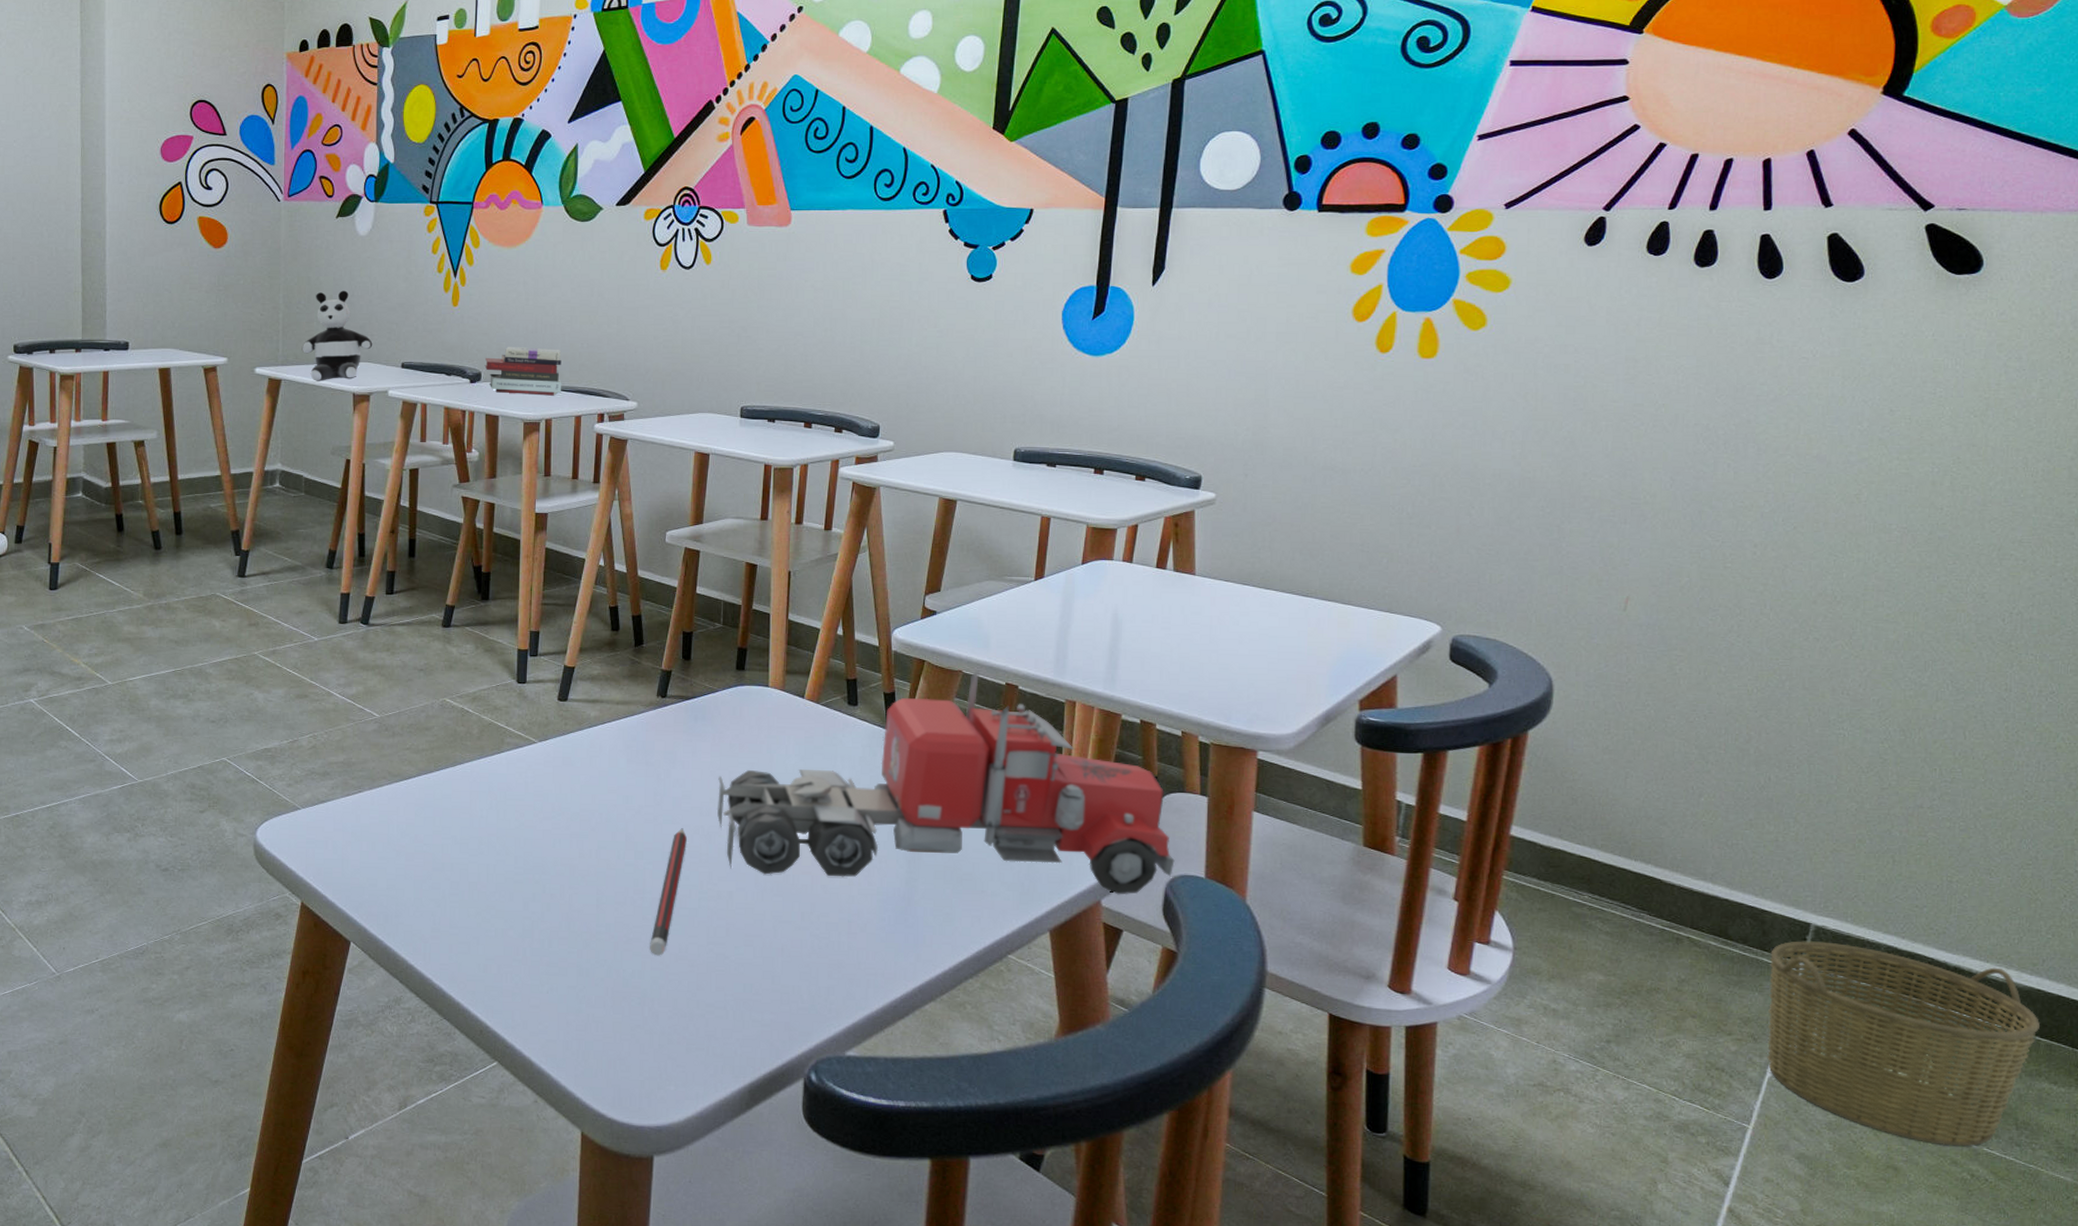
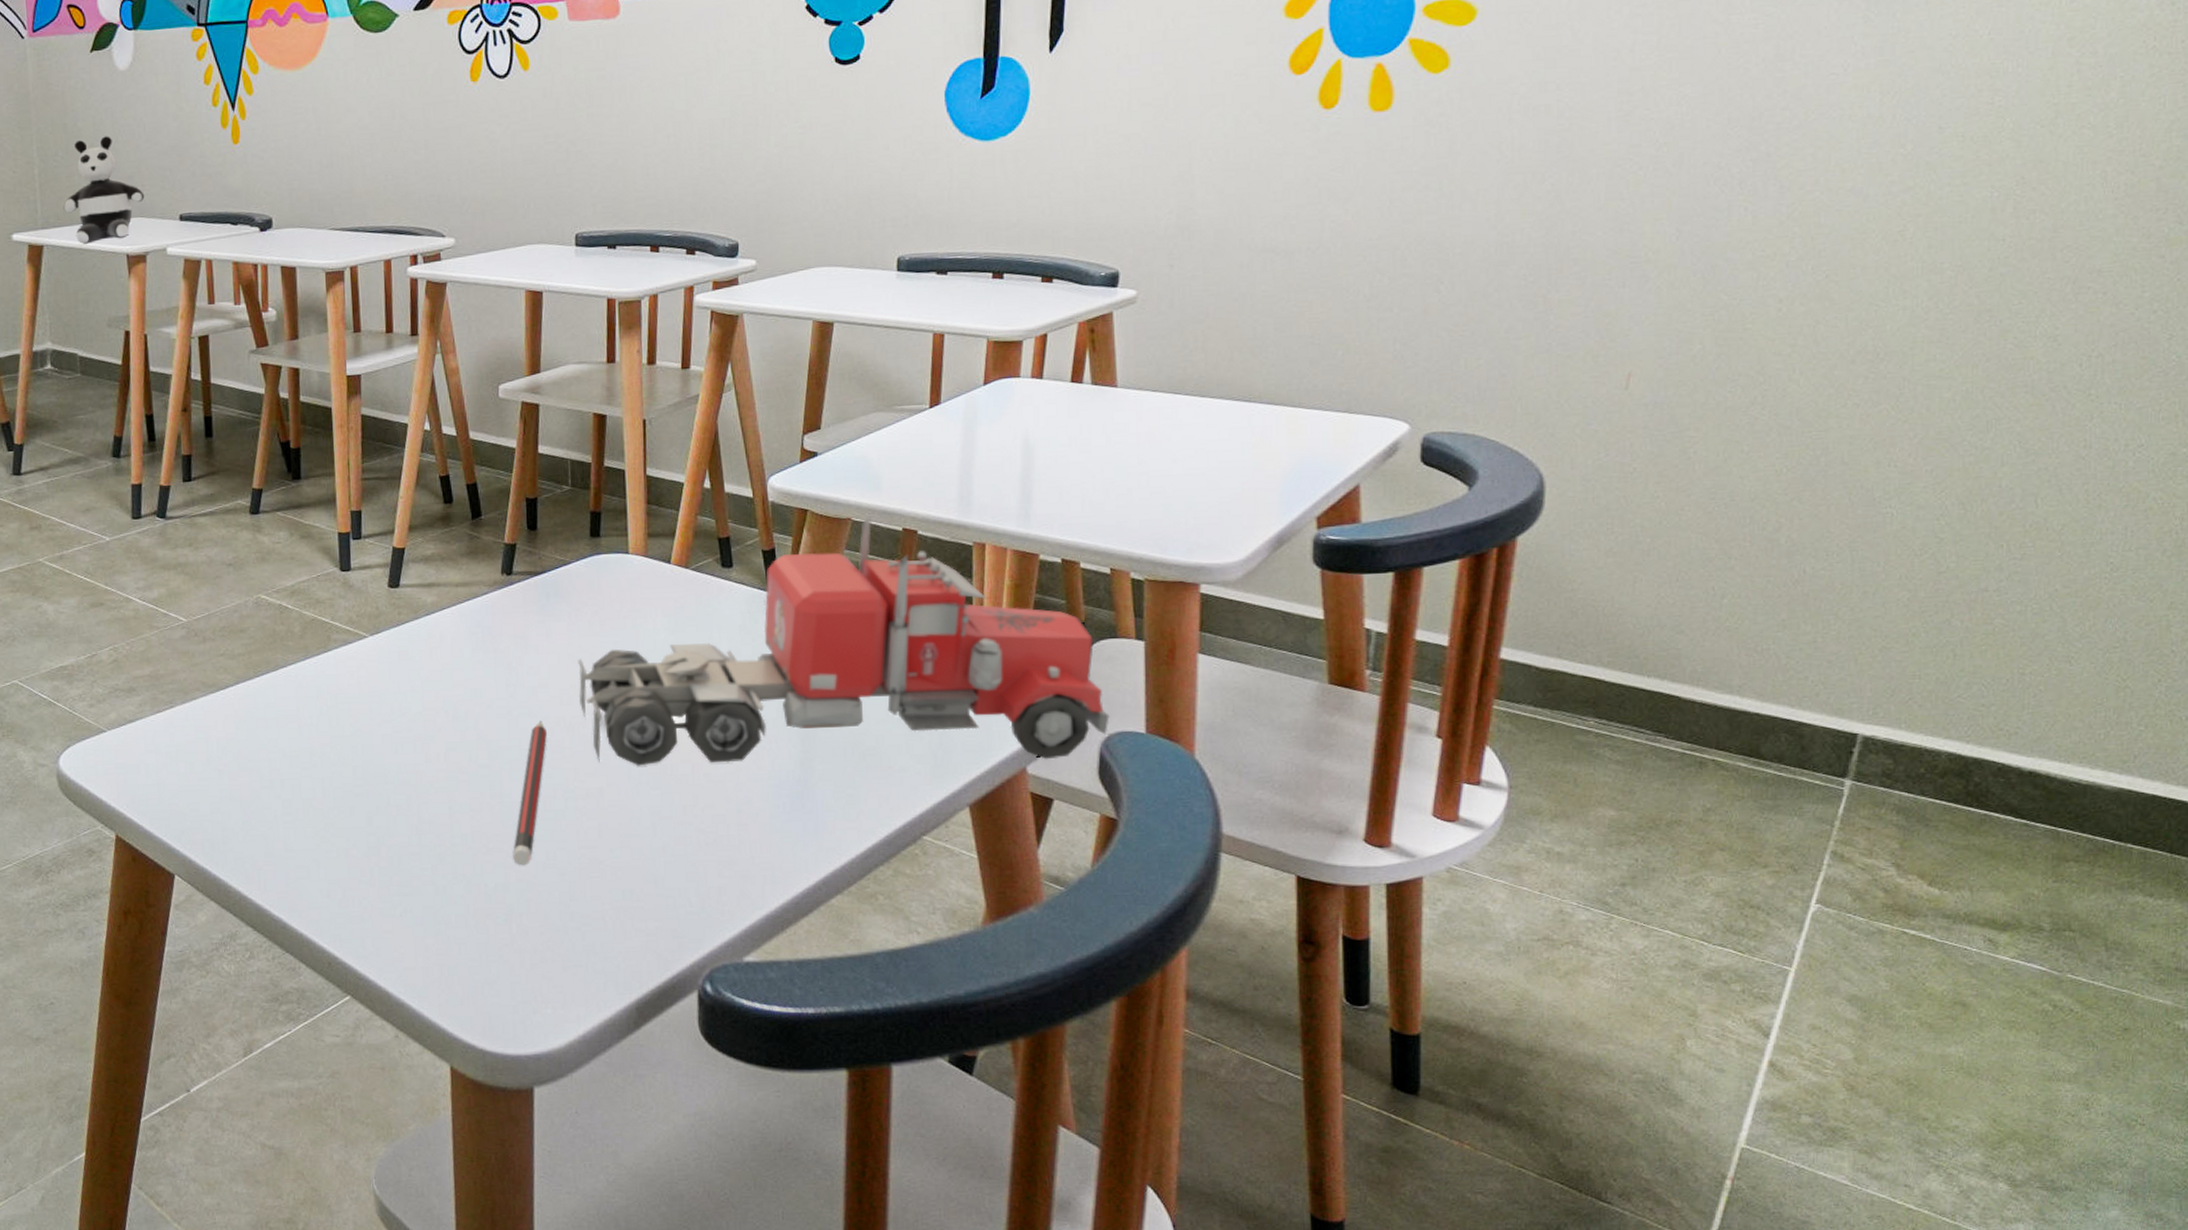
books: present [484,346,562,396] -> none [275,184,367,240]
basket: present [1767,941,2040,1146] -> none [1810,753,2131,974]

